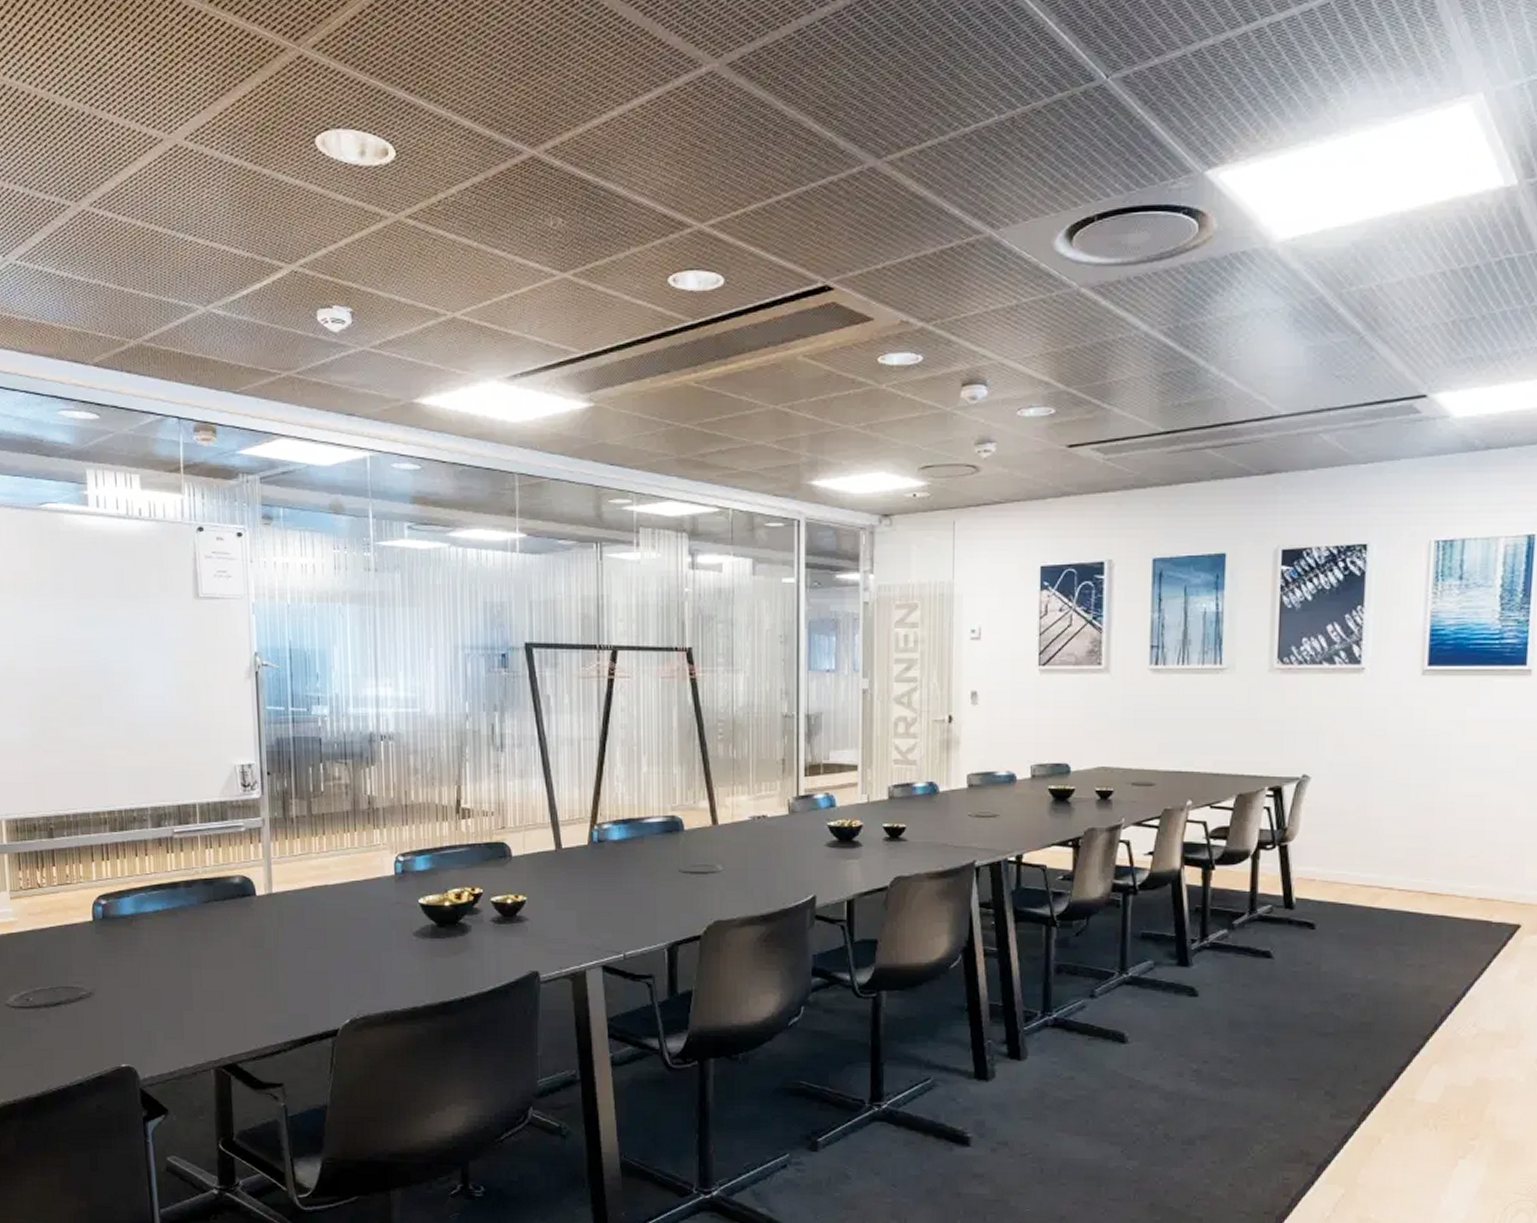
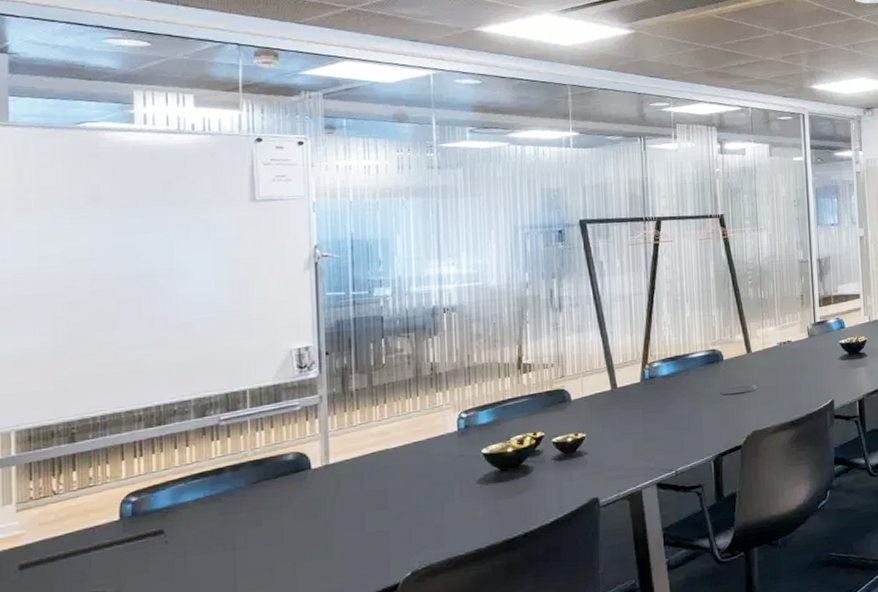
notepad: none [13,935,133,957] -> present [16,528,167,571]

